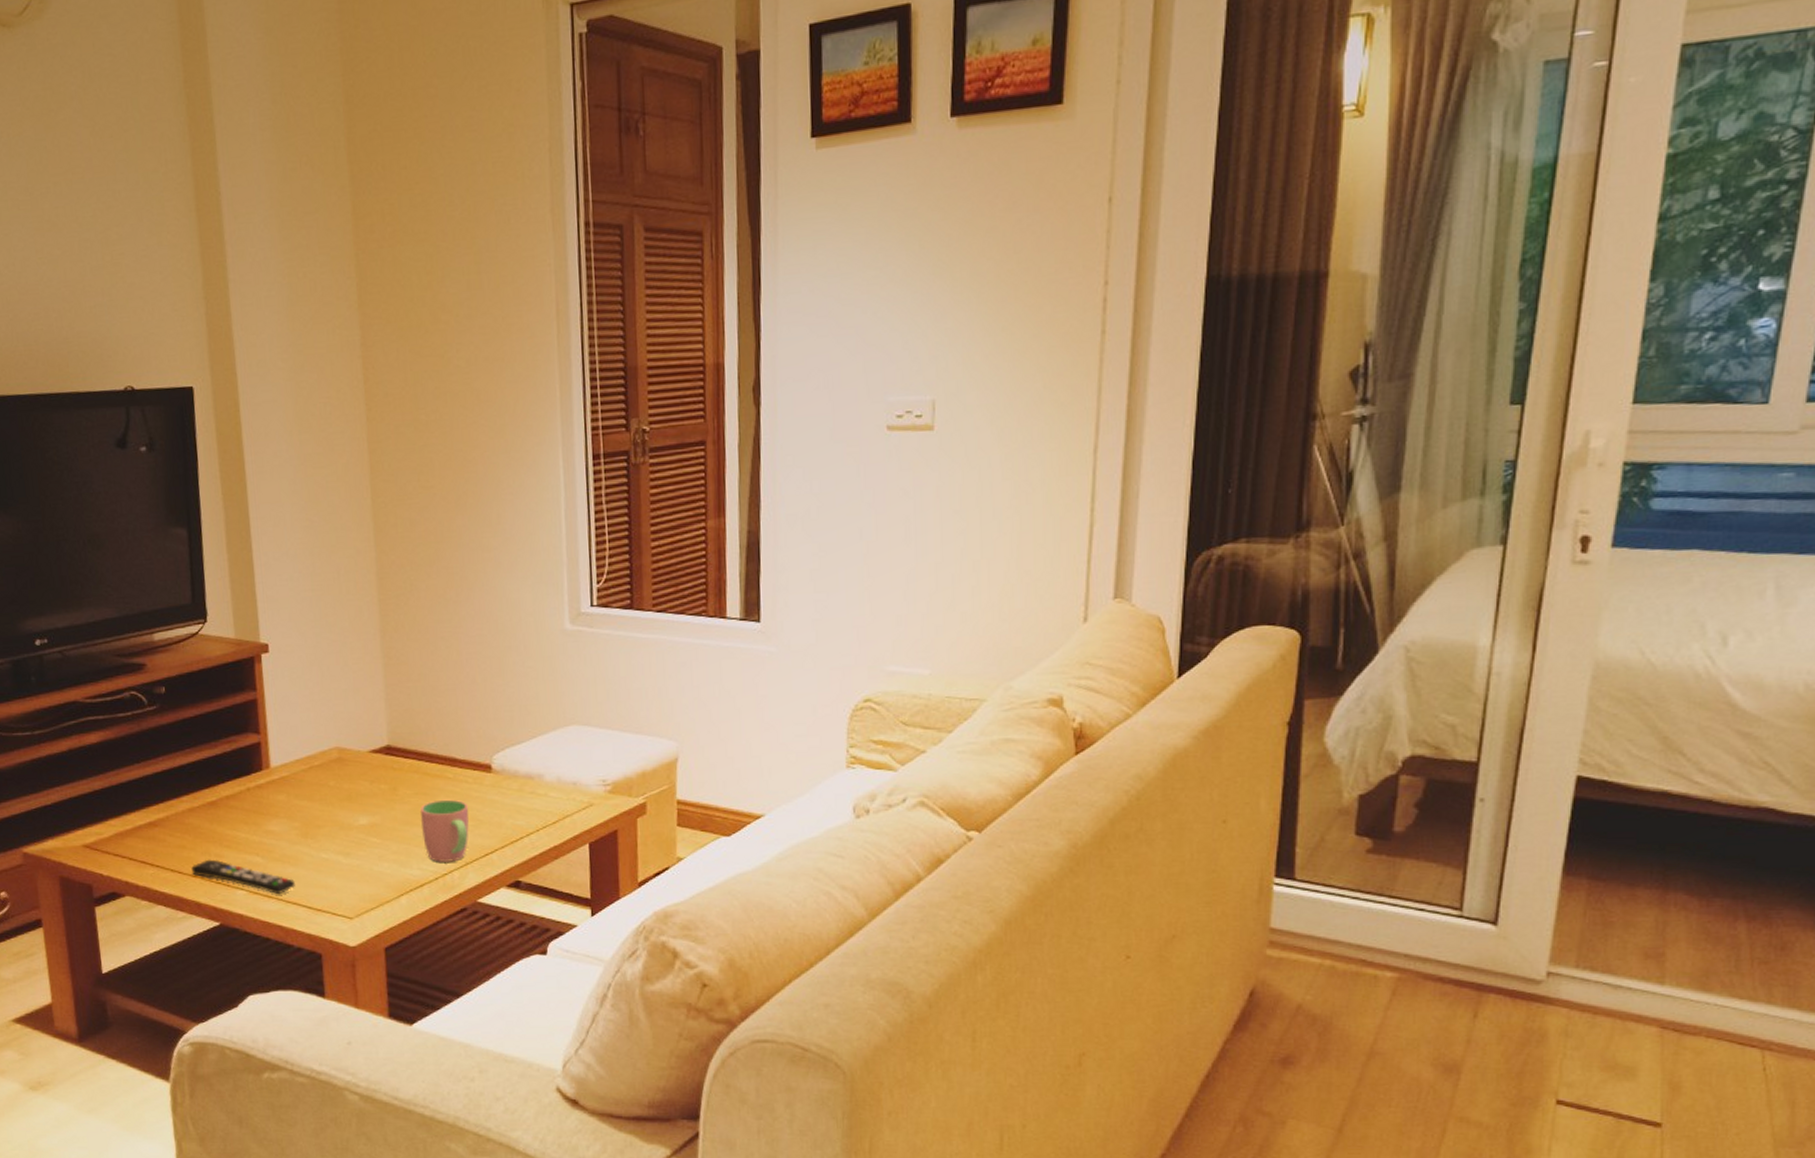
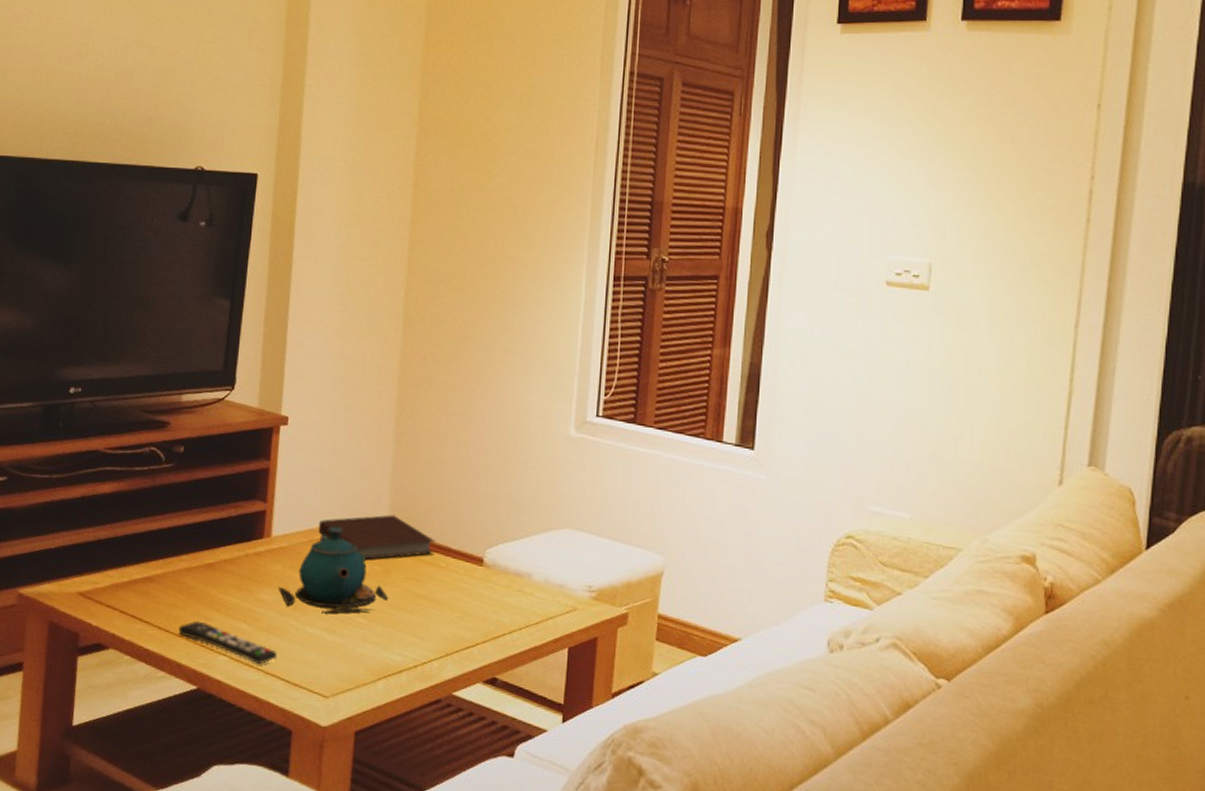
teapot: none [286,749,400,838] -> present [279,526,389,614]
notebook: none [316,731,440,780] -> present [318,514,435,560]
cup: present [420,799,469,862] -> none [408,587,457,651]

